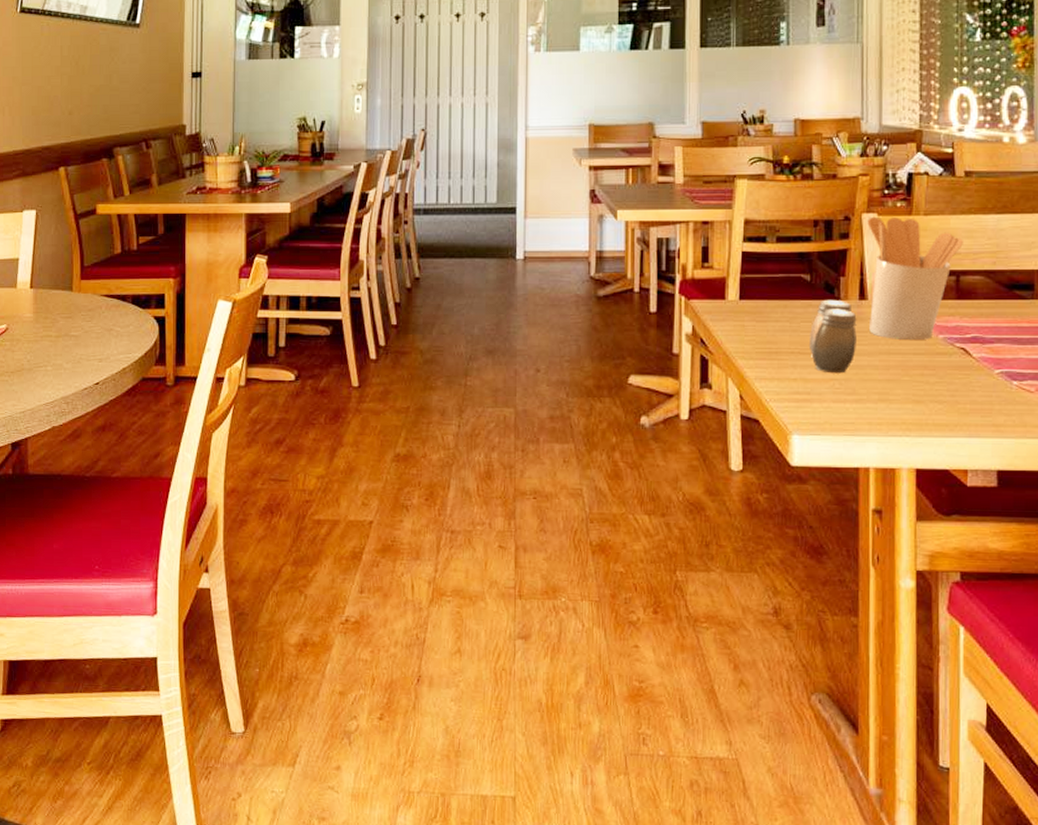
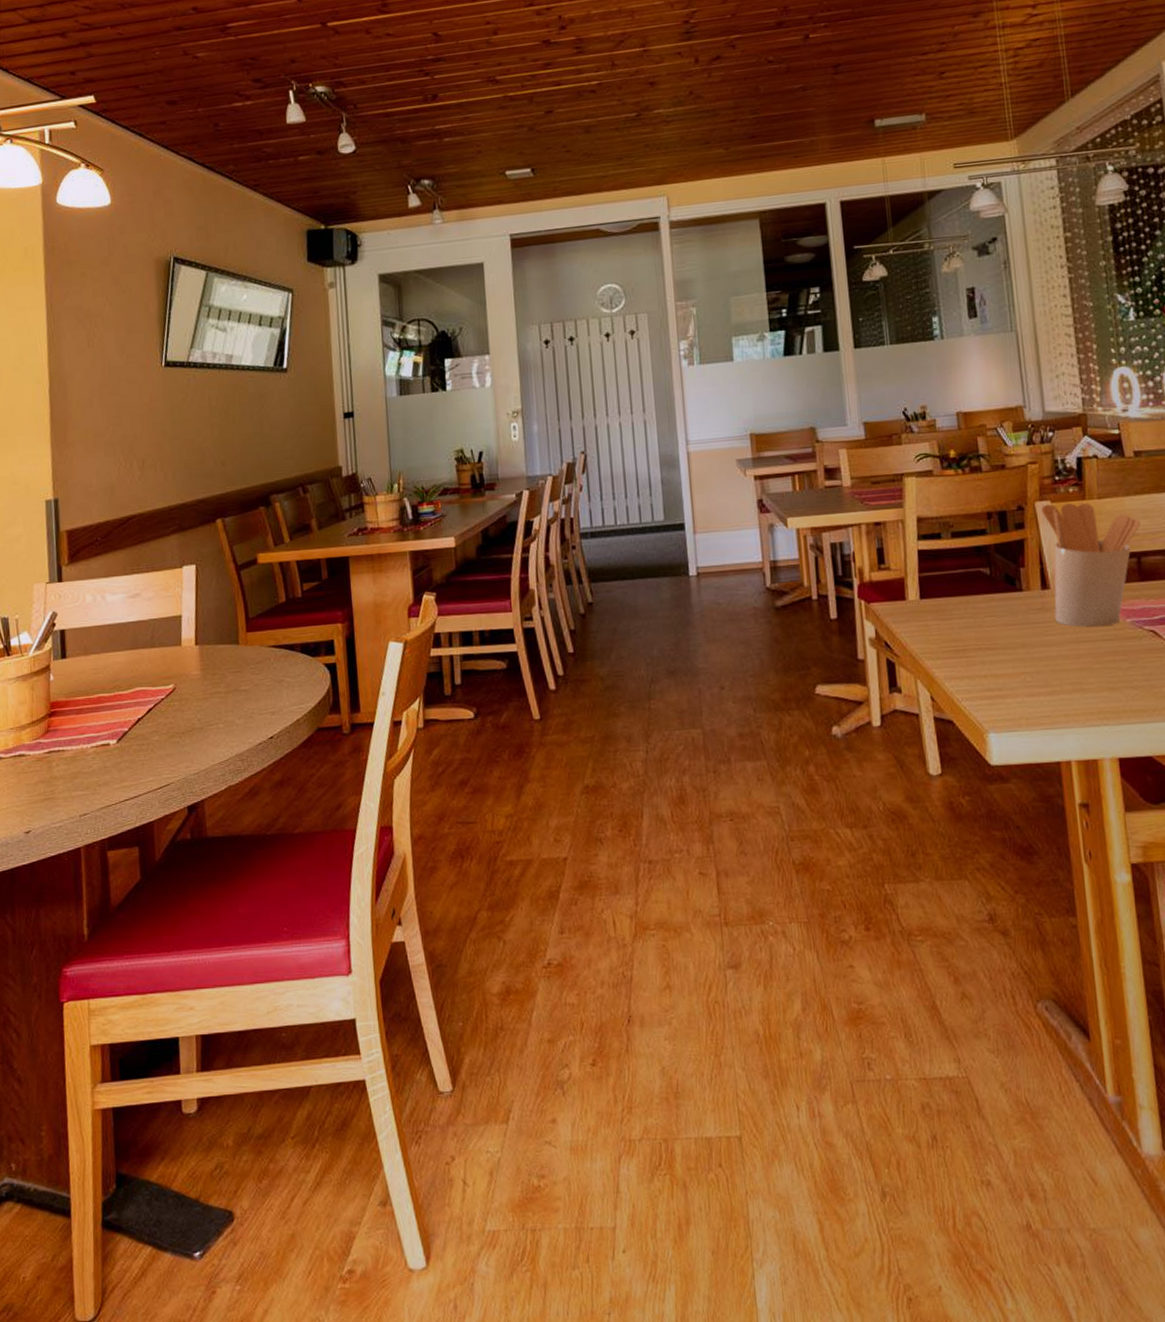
salt and pepper shaker: present [808,299,857,374] -> none [995,591,1044,667]

